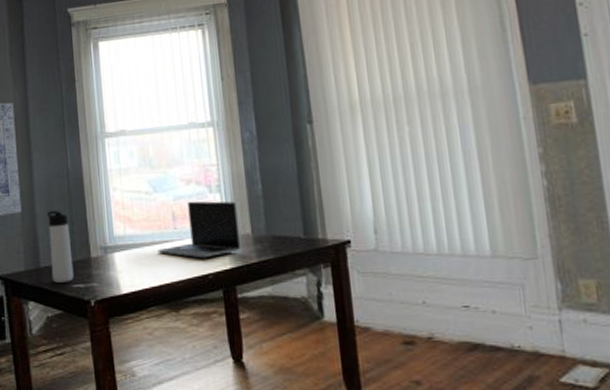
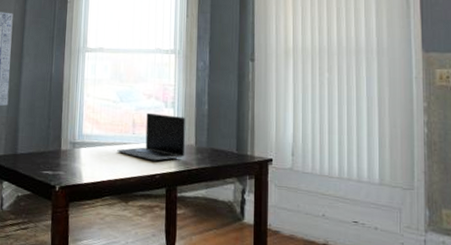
thermos bottle: present [47,211,74,283] -> none [26,107,46,169]

